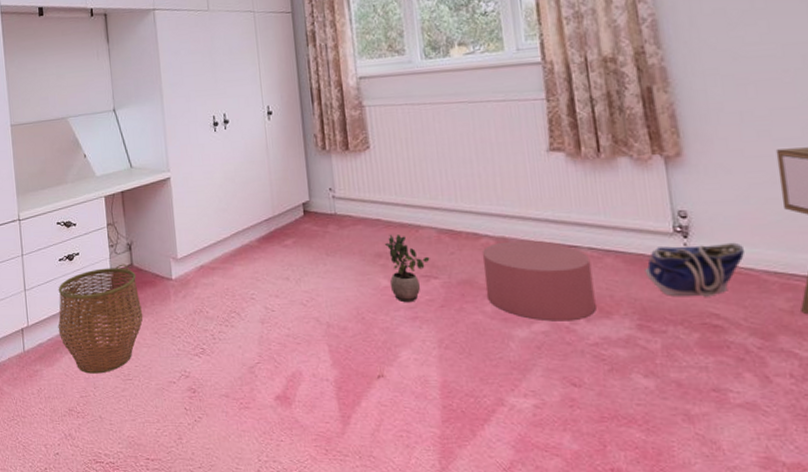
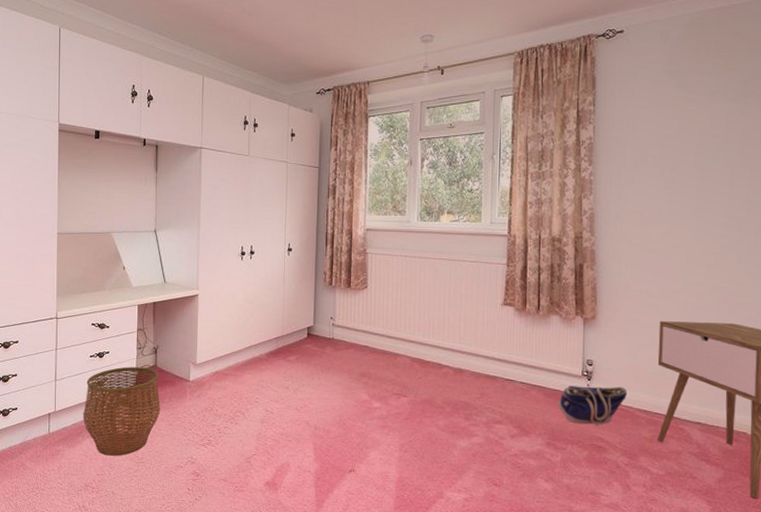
potted plant: present [384,235,430,303] -> none [368,359,402,414]
pouf: present [481,240,596,322] -> none [441,372,521,437]

